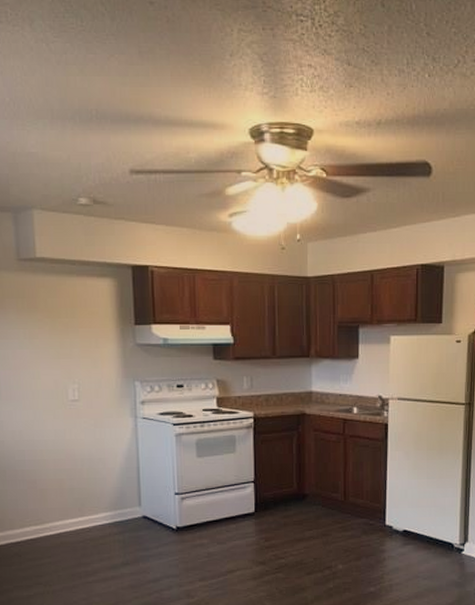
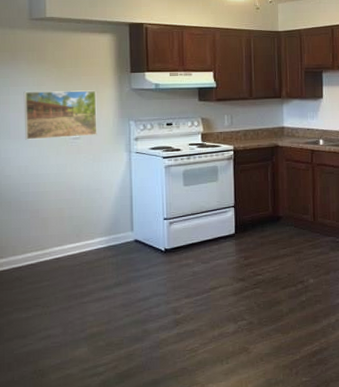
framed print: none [14,345,99,401] -> present [23,90,97,140]

